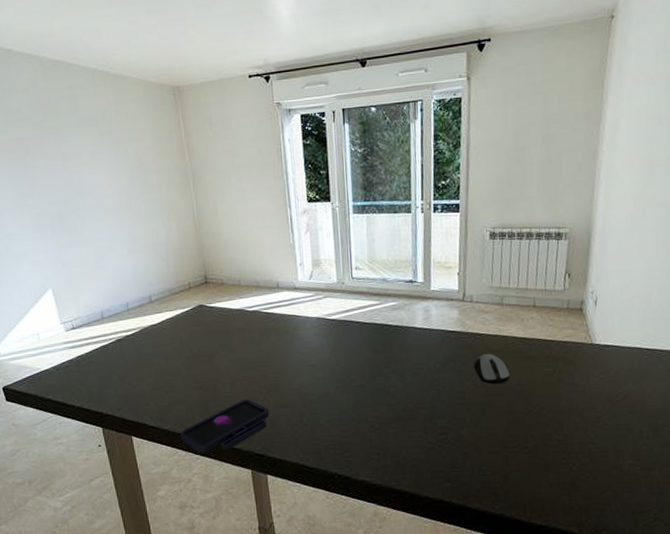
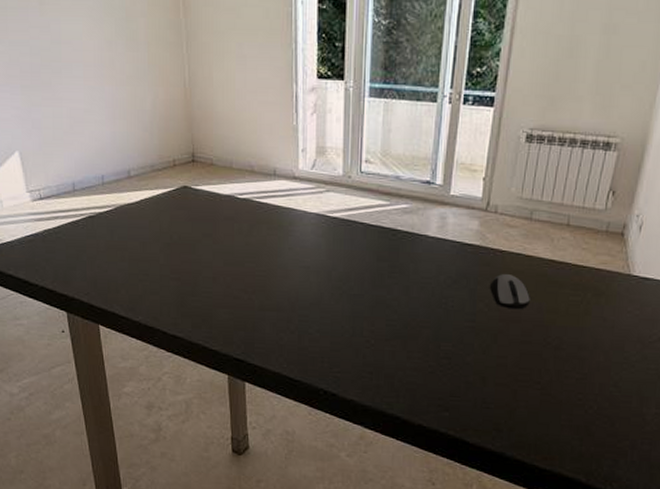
phone: present [180,399,269,453] -> none [152,297,252,352]

